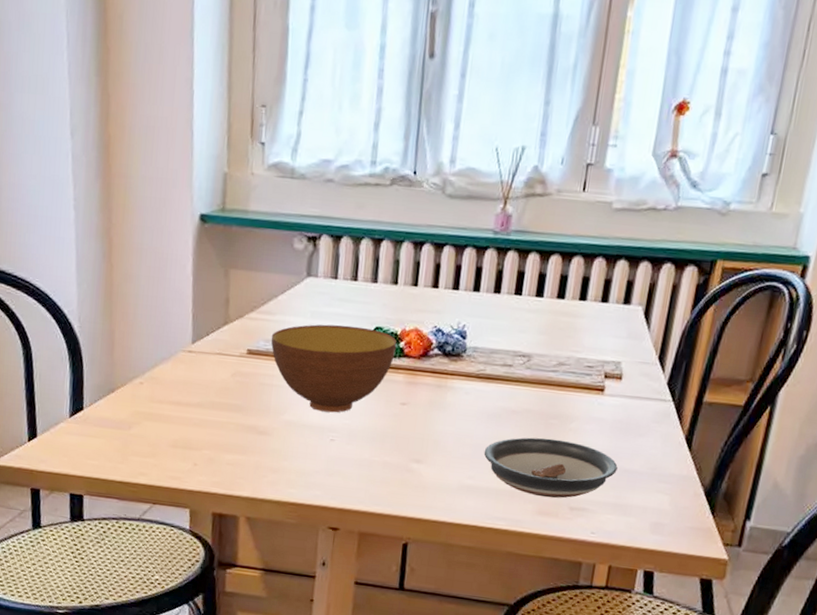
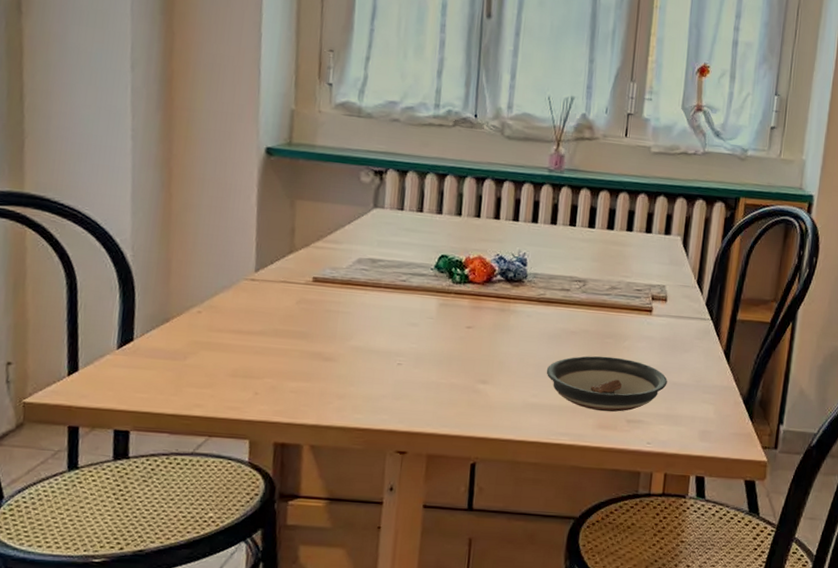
bowl: present [271,324,397,413] -> none [337,252,462,338]

